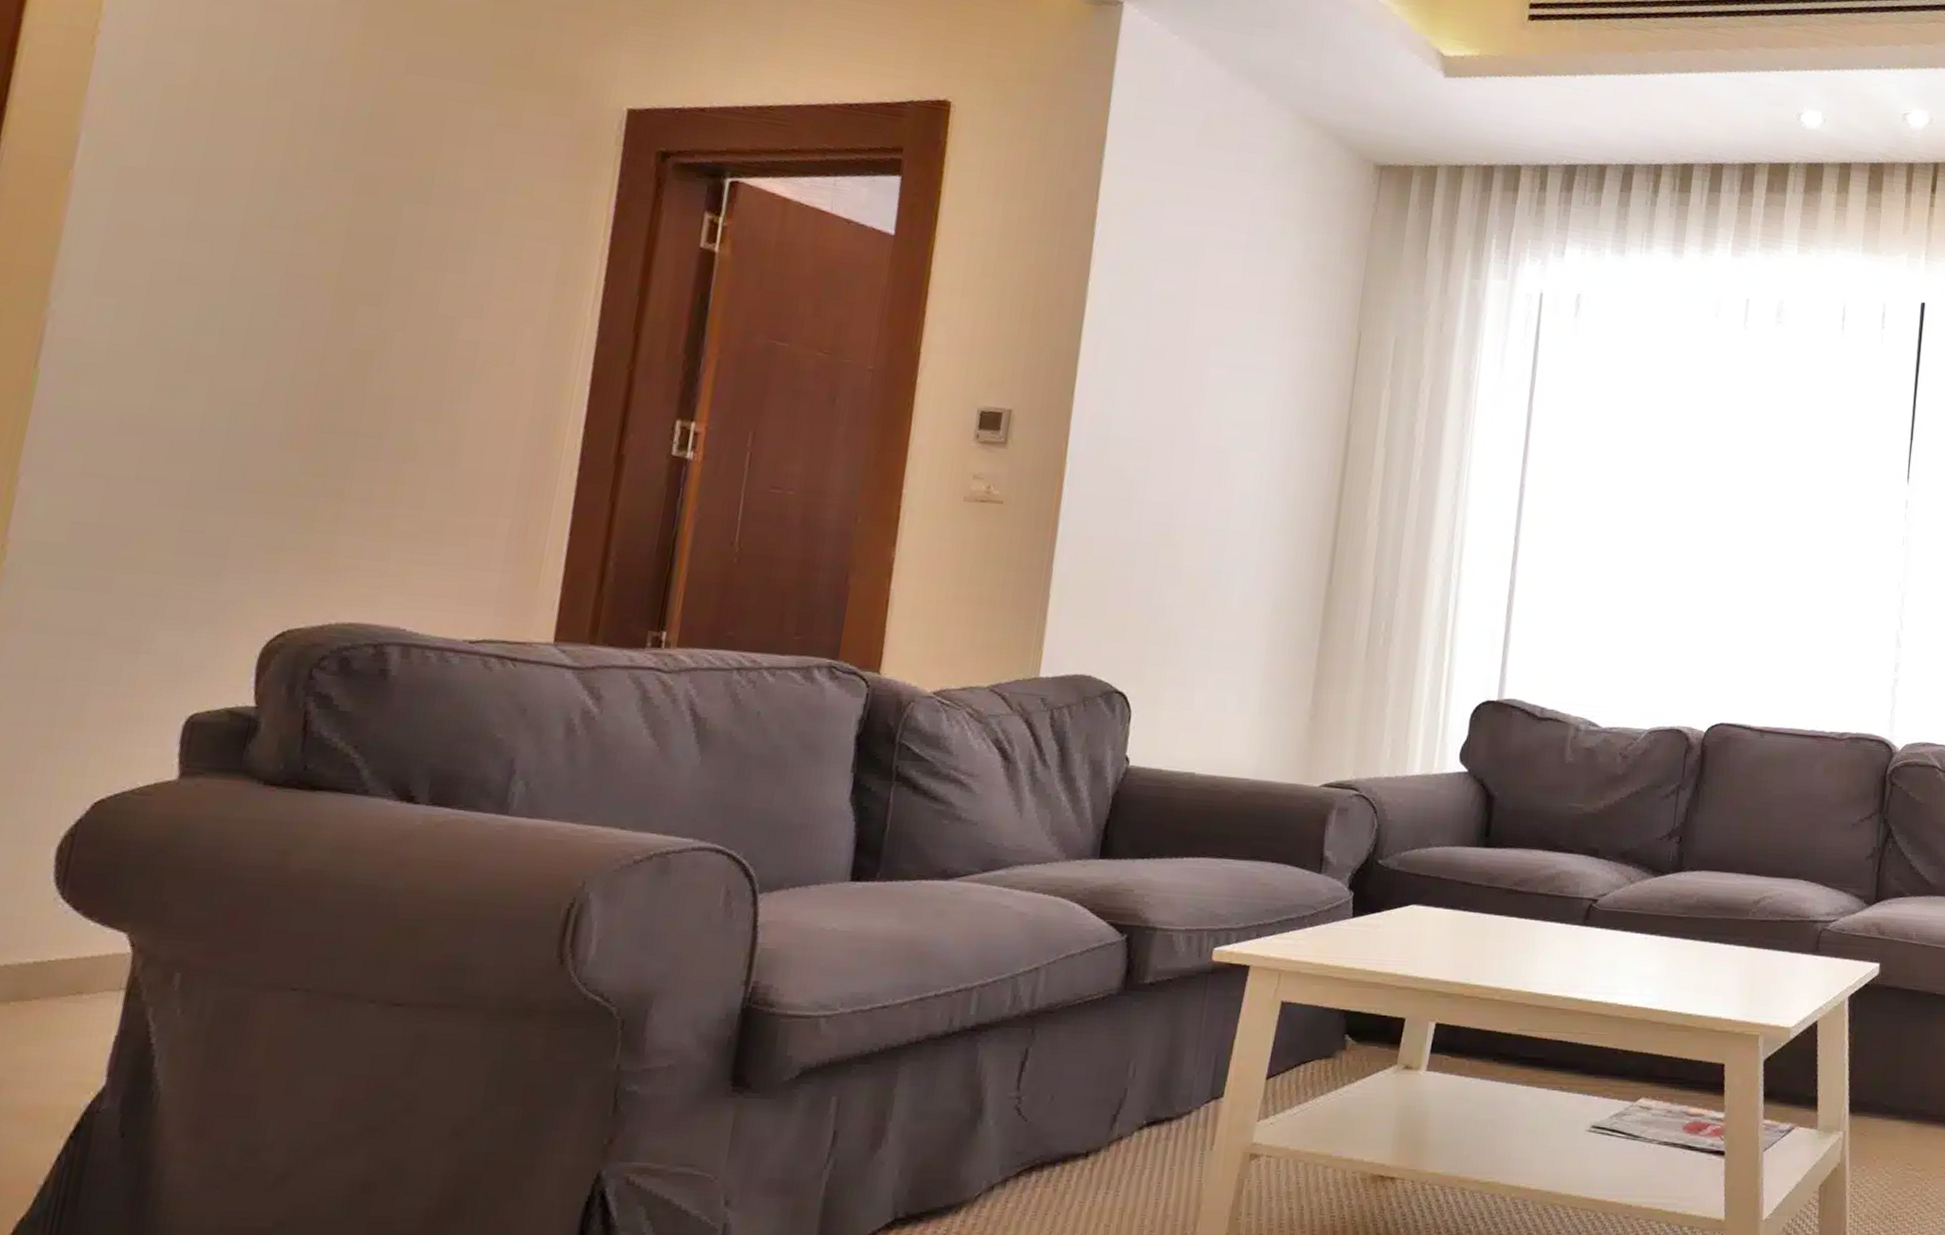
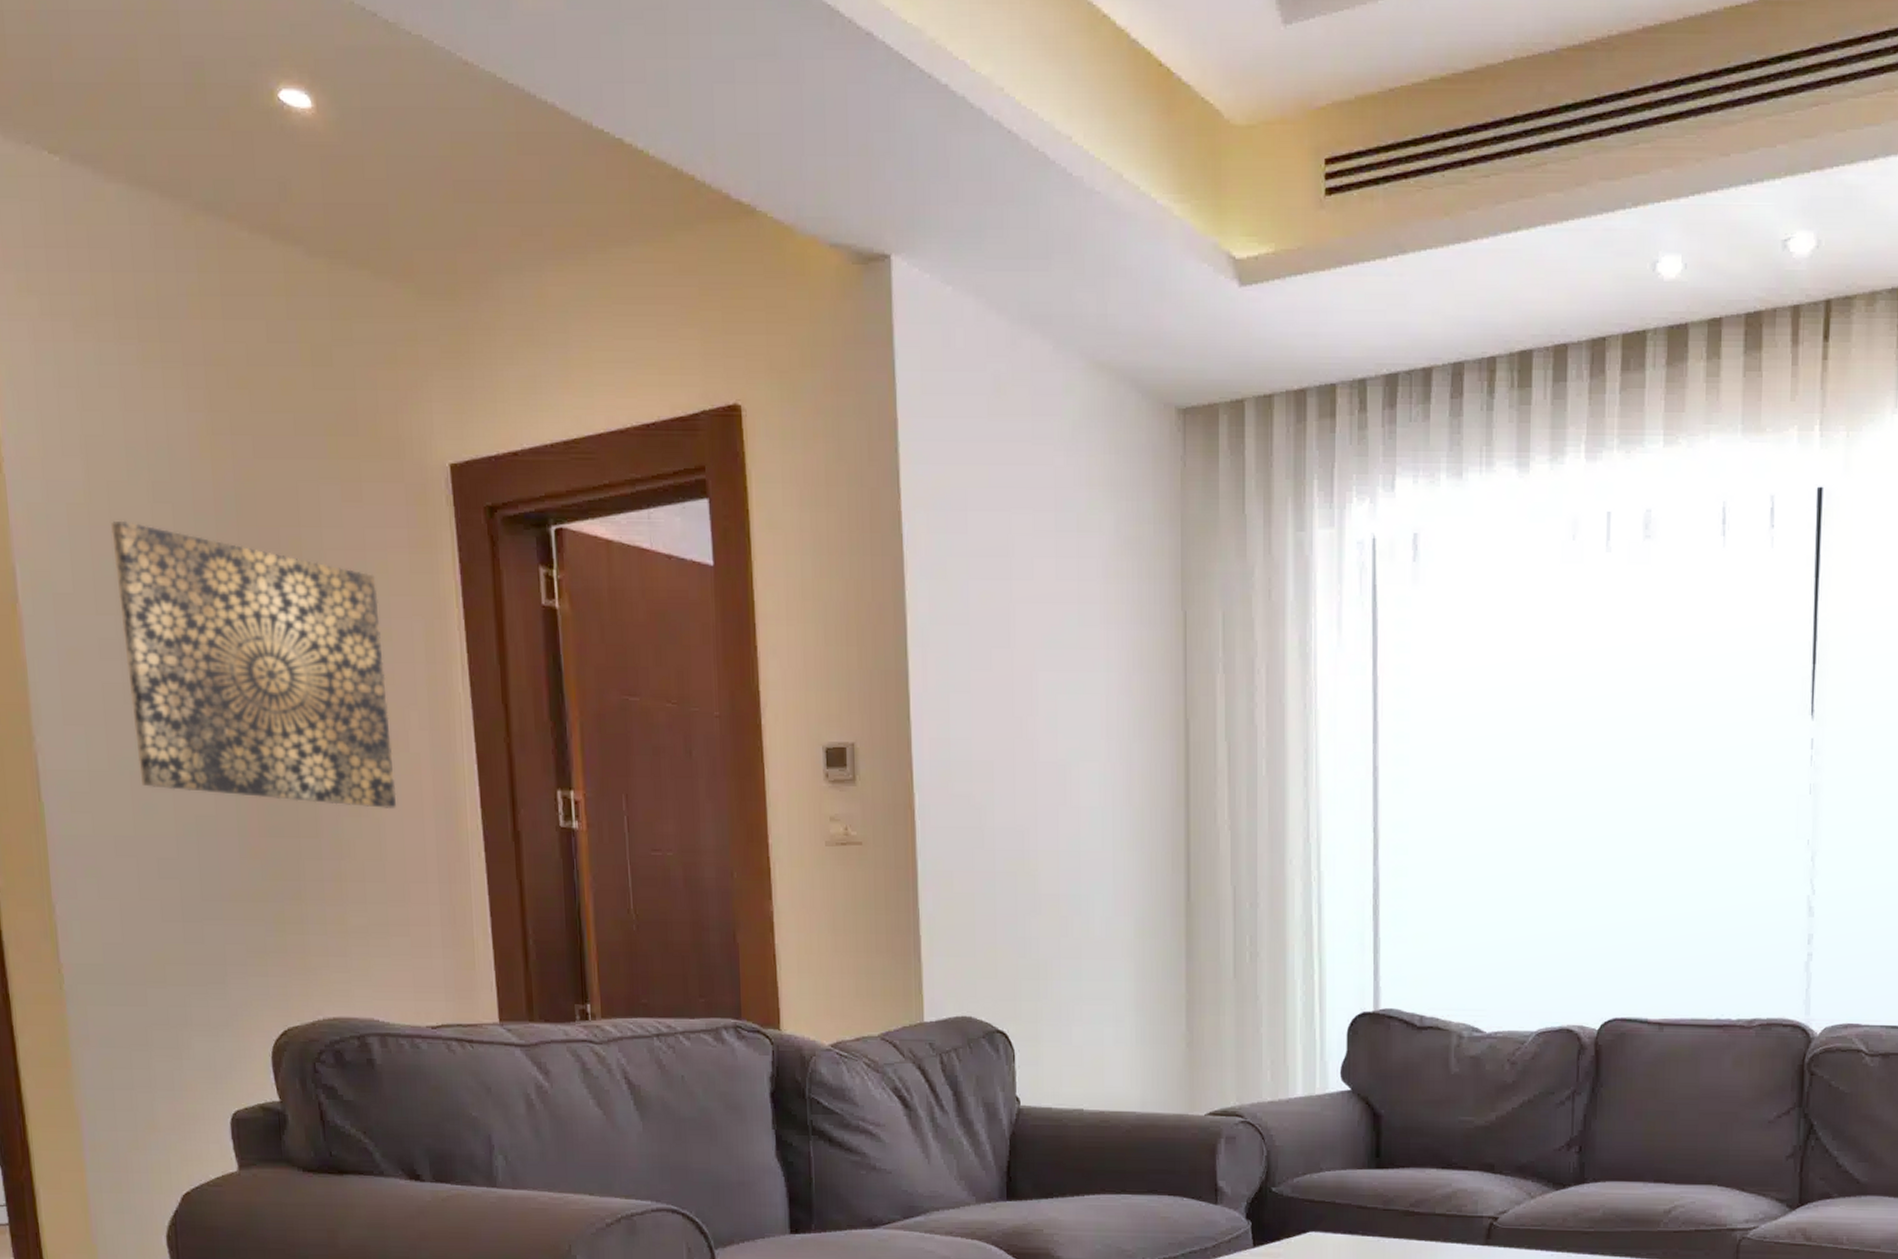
wall art: none [174,108,517,419] -> present [110,520,397,810]

